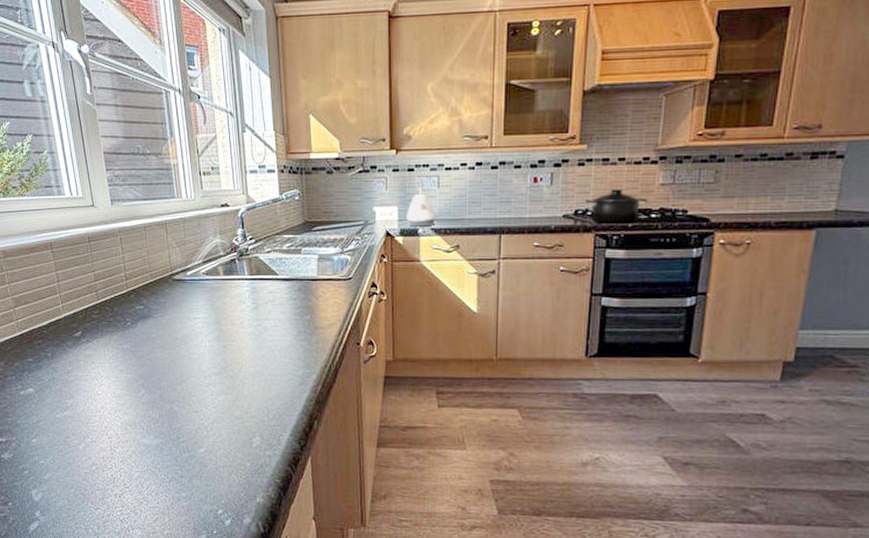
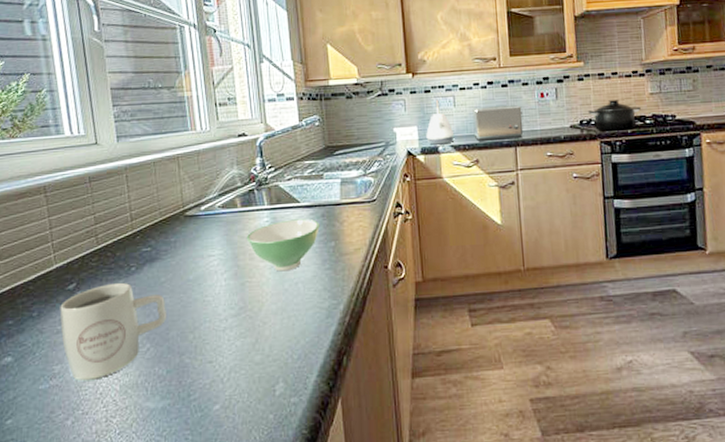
mug: none [69,334,159,416] -> present [59,282,167,382]
bowl: none [228,290,296,339] -> present [246,218,320,272]
toaster: none [456,188,511,227] -> present [472,104,524,142]

